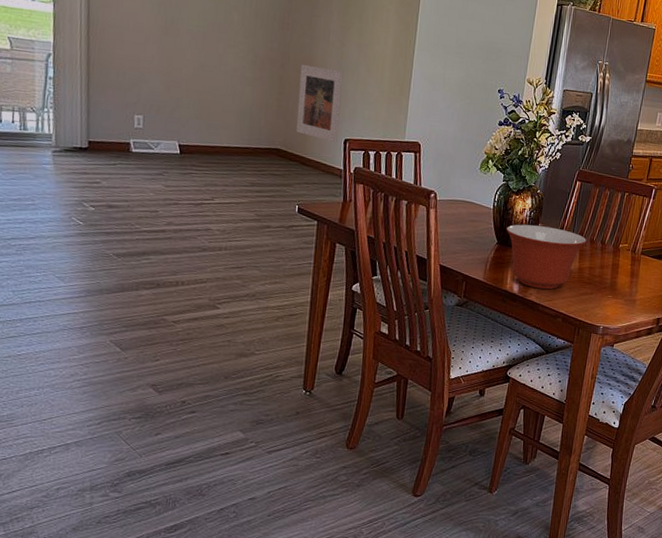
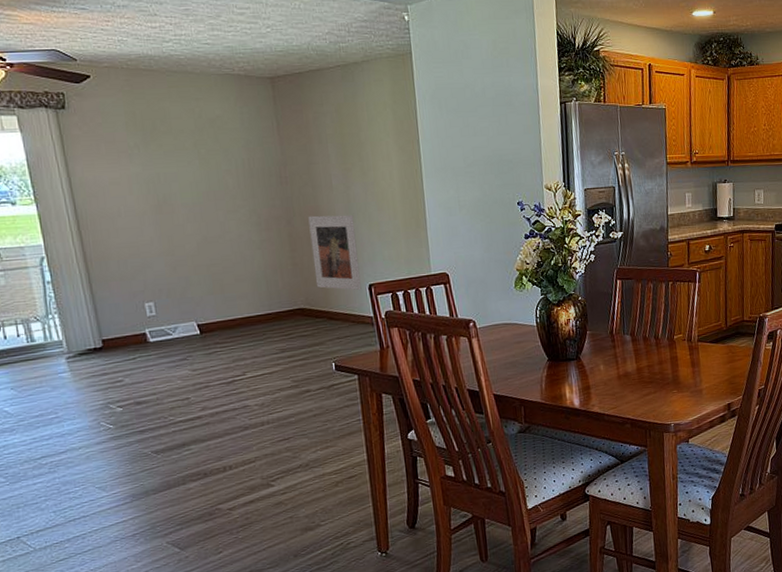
mixing bowl: present [506,224,586,290] -> none [554,332,639,399]

